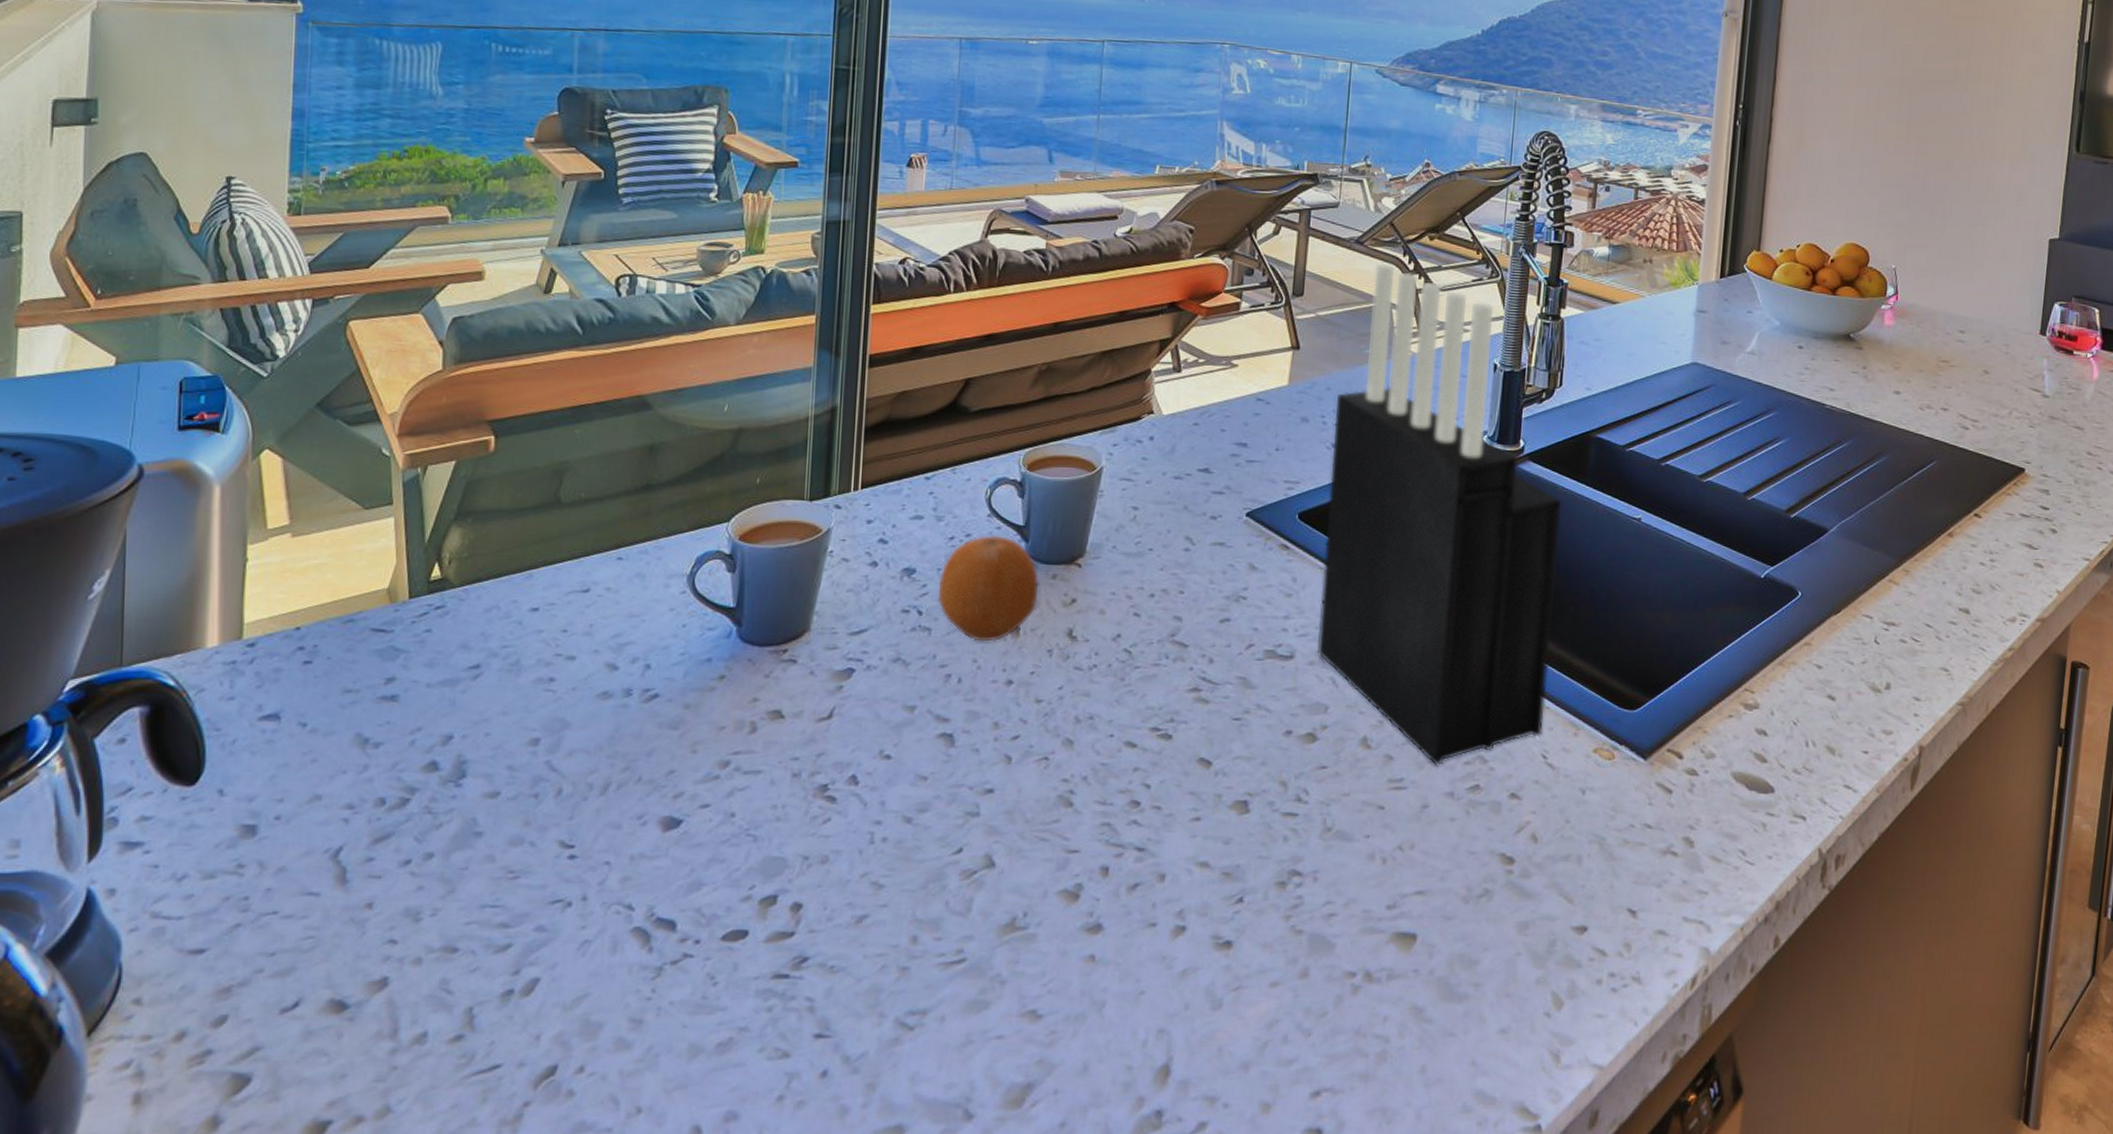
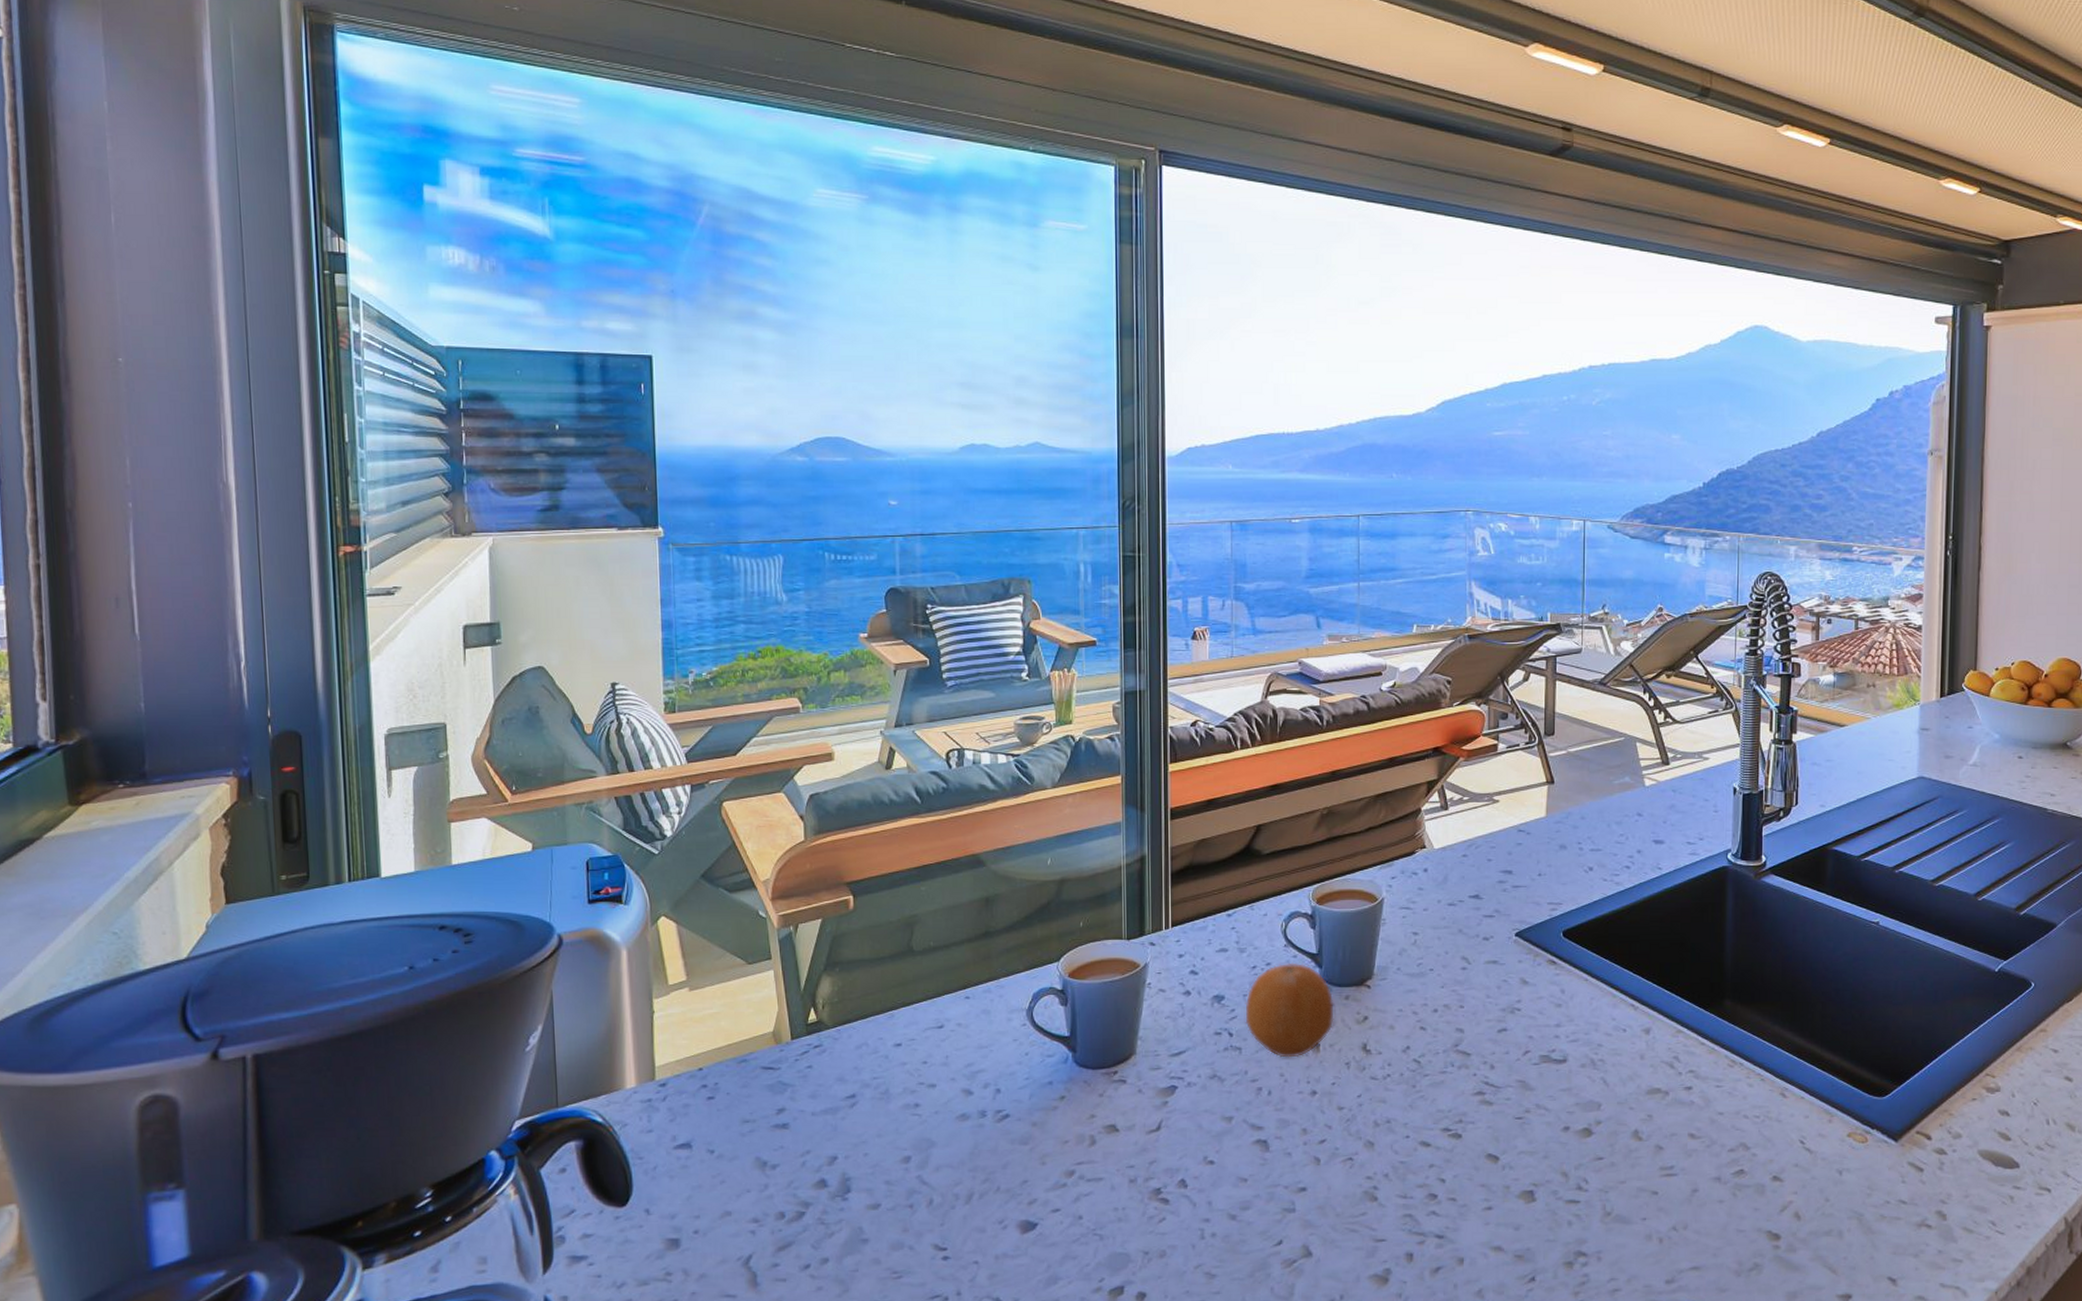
knife block: present [1317,263,1562,766] -> none [1588,702,1804,1154]

